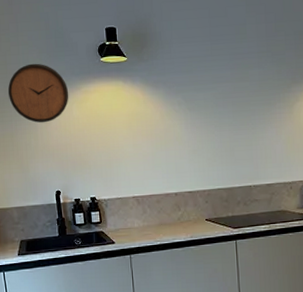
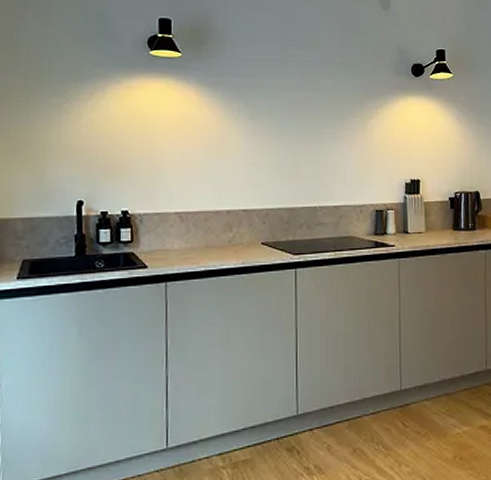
clock: present [8,63,69,123] -> none [28,48,107,119]

